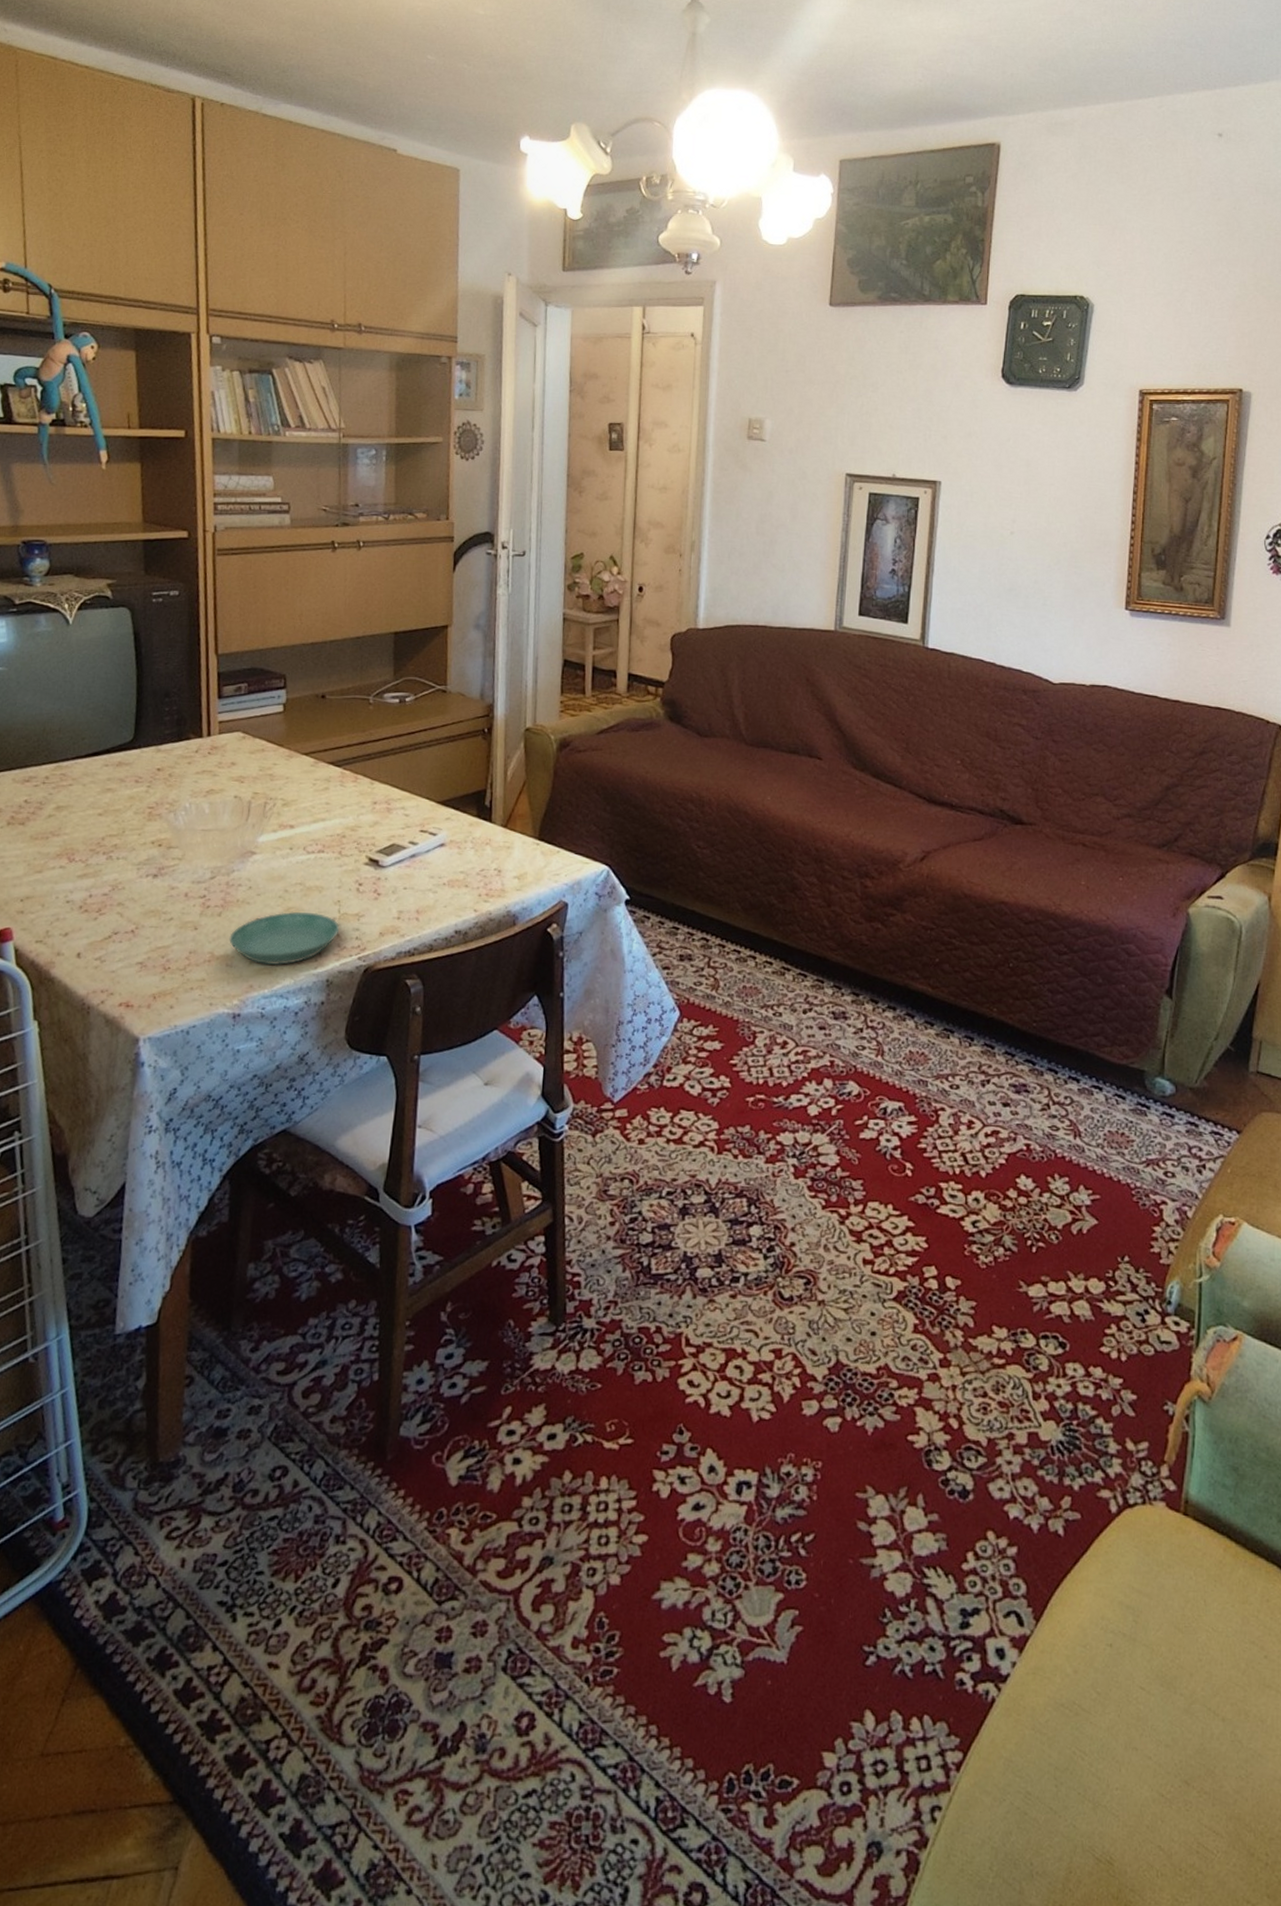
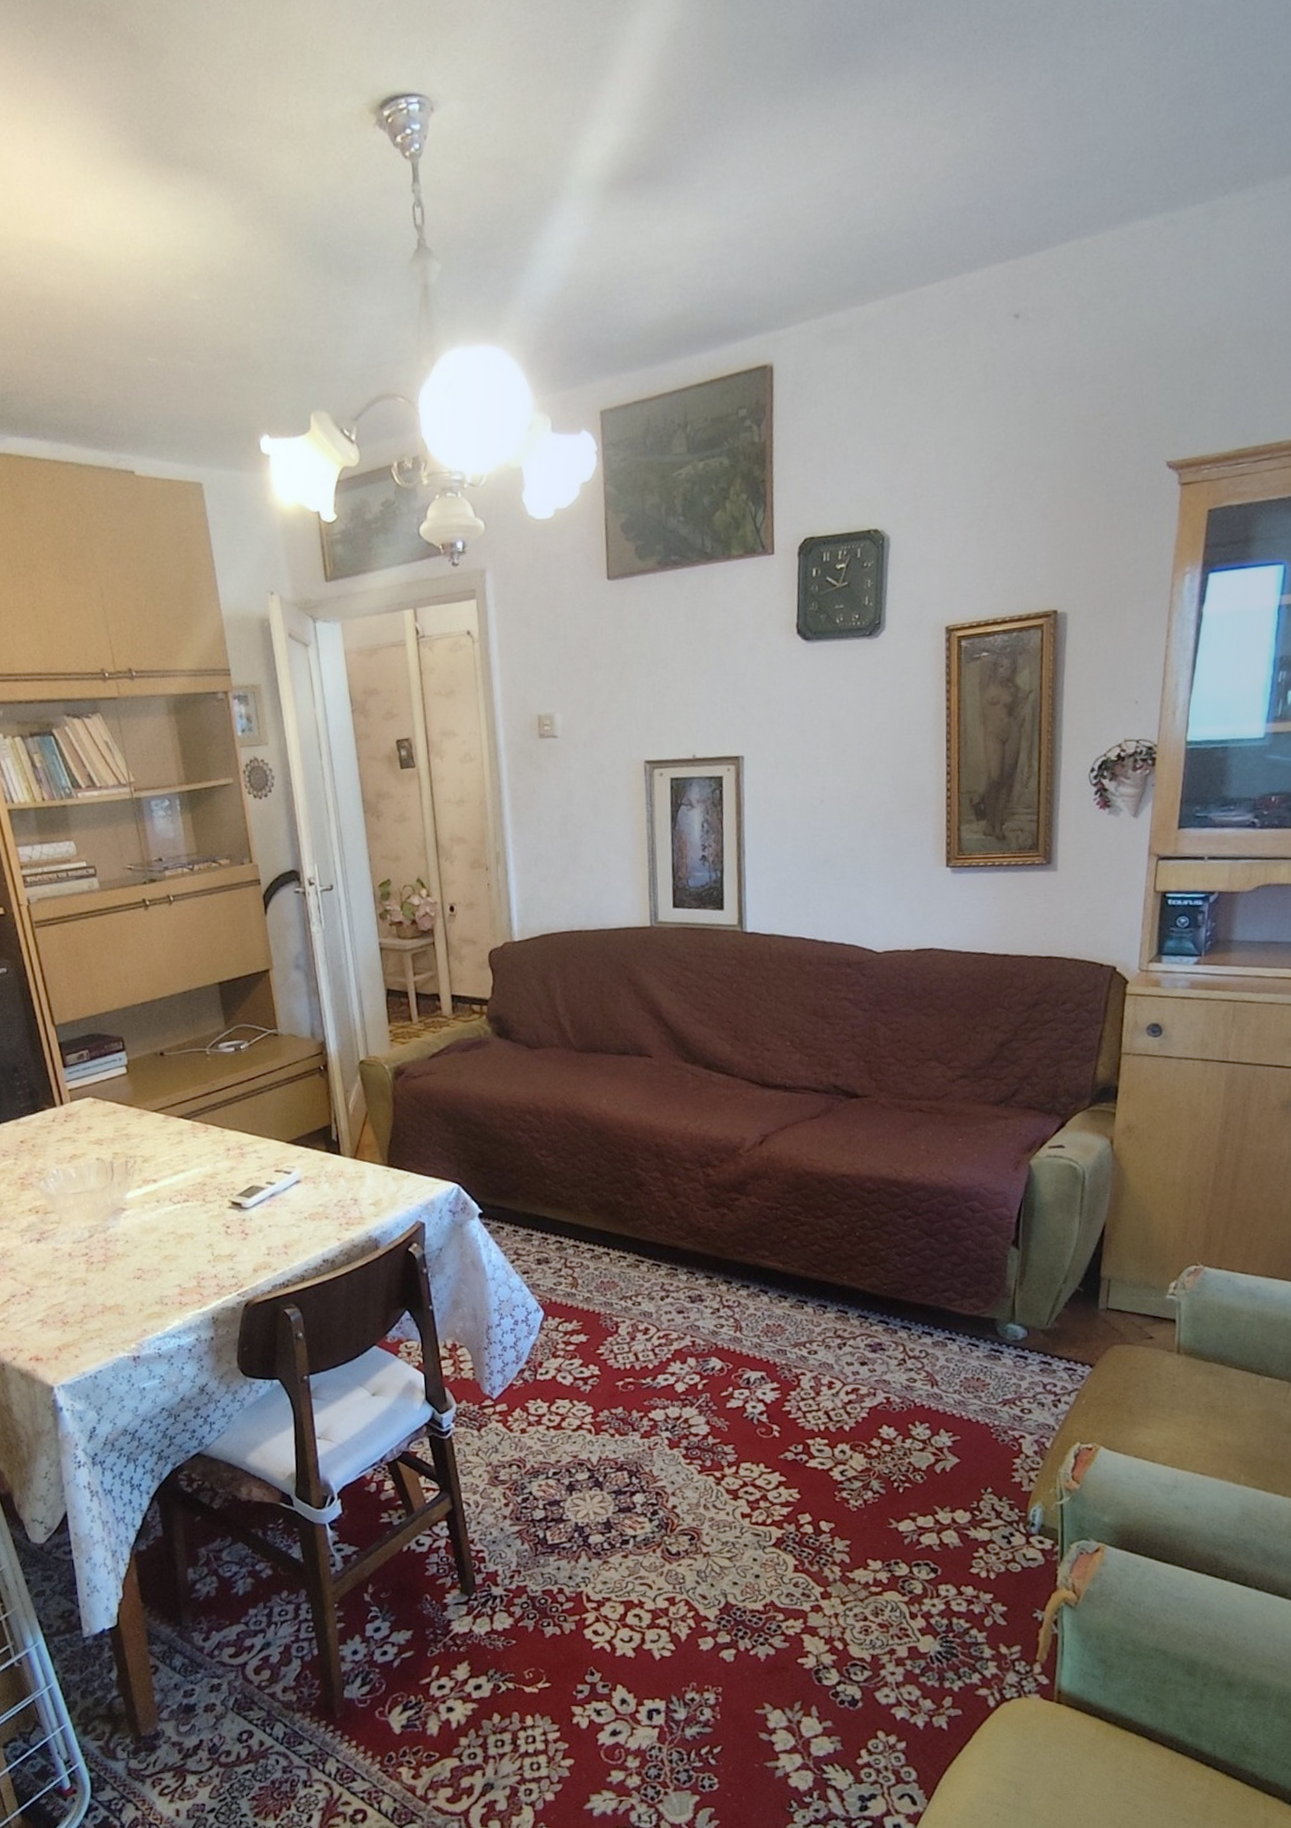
saucer: present [229,911,340,966] -> none [116,1258,216,1310]

